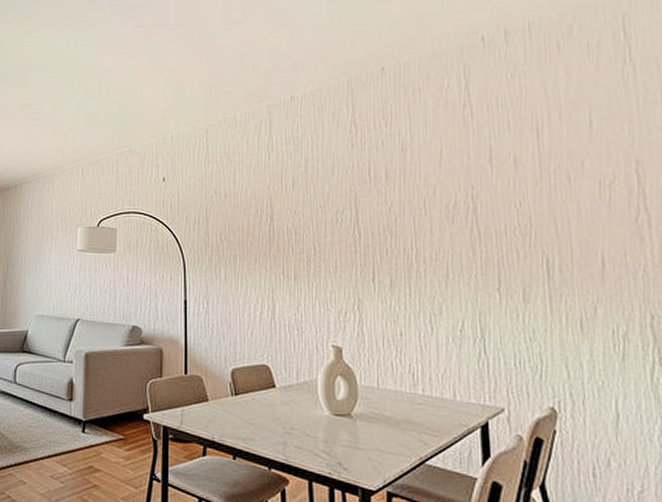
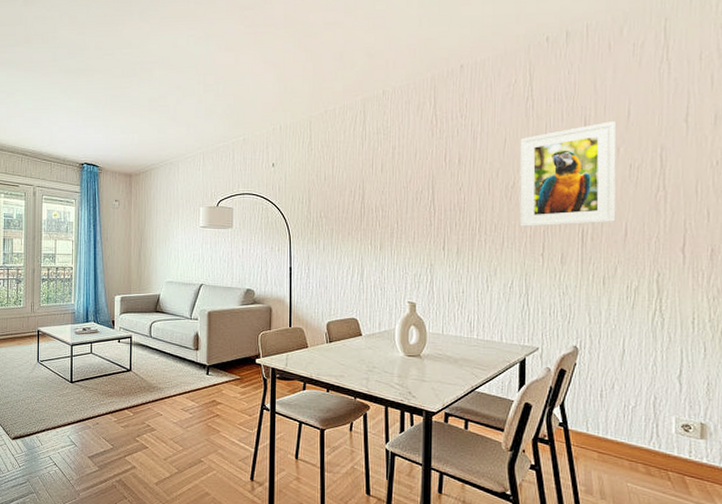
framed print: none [459,131,589,255] -> present [519,121,616,227]

